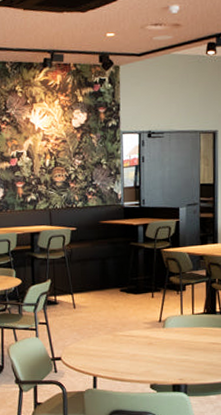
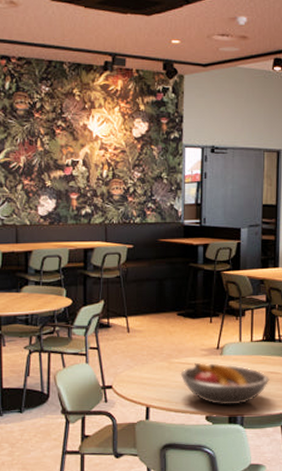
fruit bowl: none [125,335,212,375] -> present [180,363,270,405]

